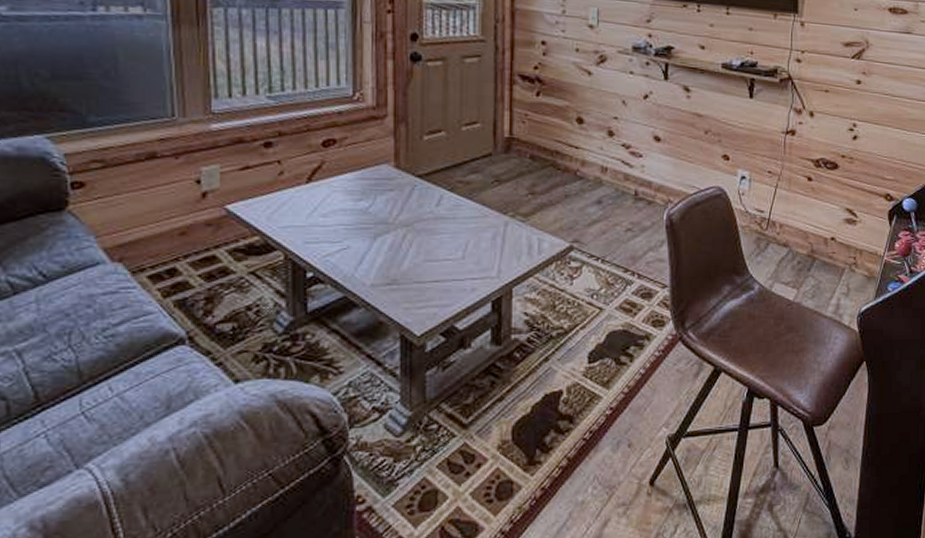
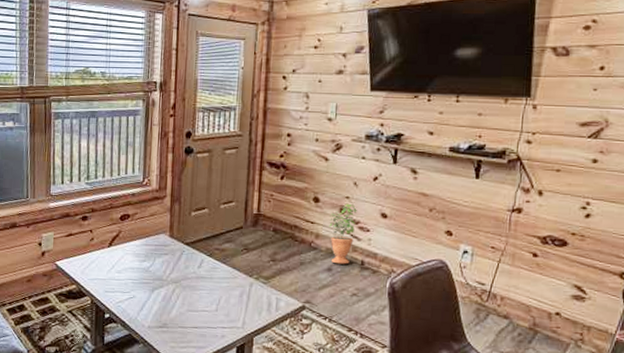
potted plant: none [596,123,627,195] -> present [329,202,357,264]

